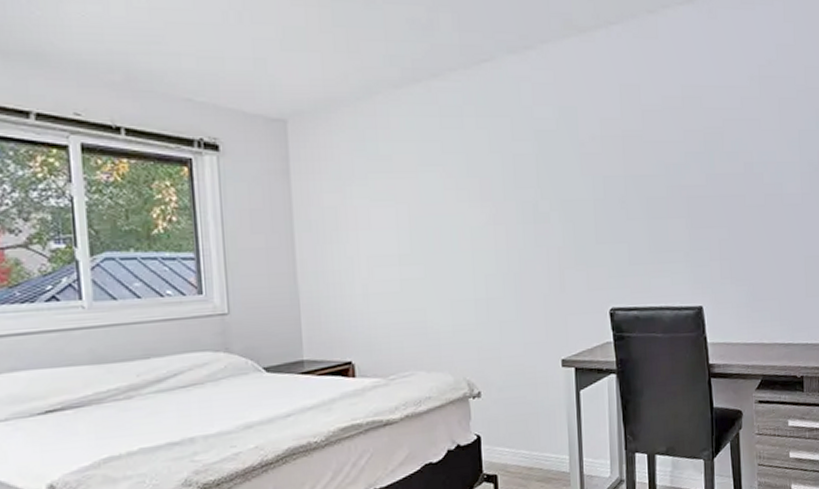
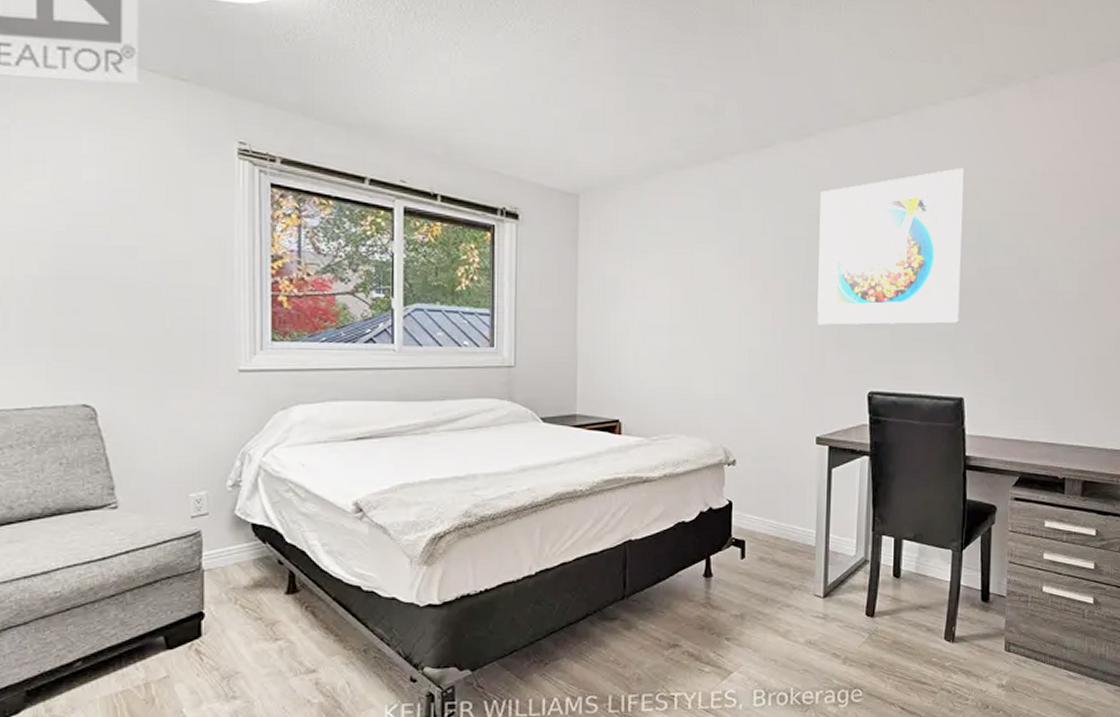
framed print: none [545,75,694,244] -> present [817,167,965,325]

